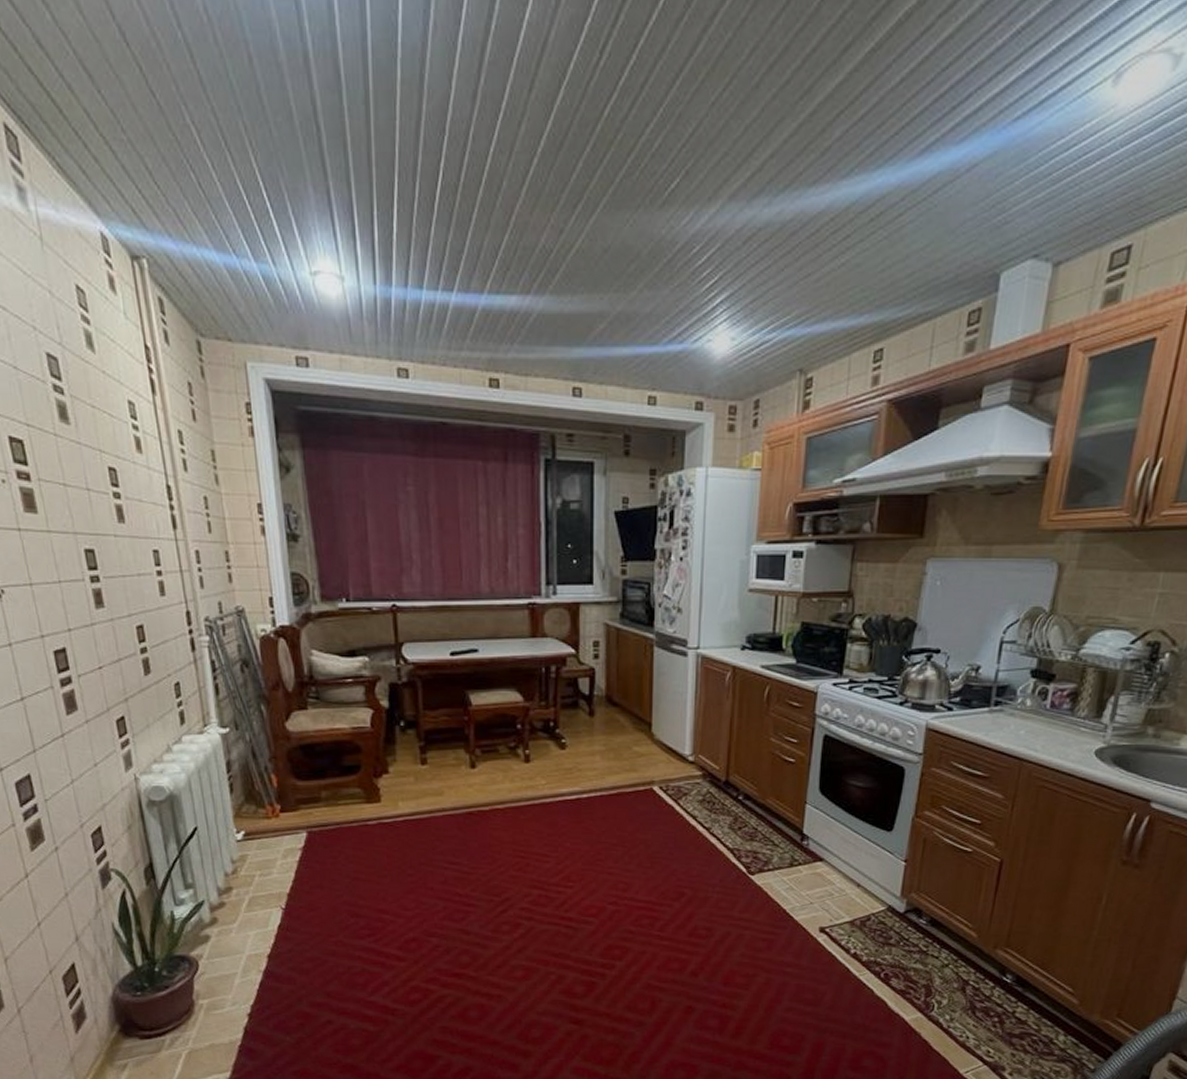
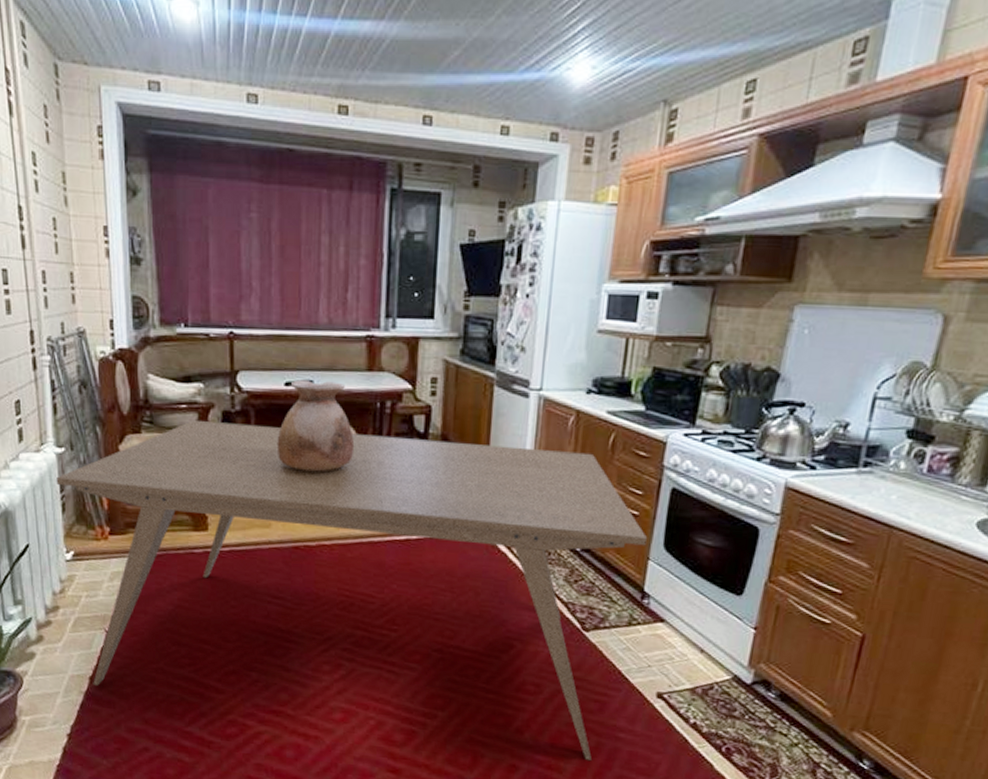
dining table: none [222,693,805,996] -> present [56,419,648,760]
vase: none [445,649,522,738] -> present [276,380,355,472]

